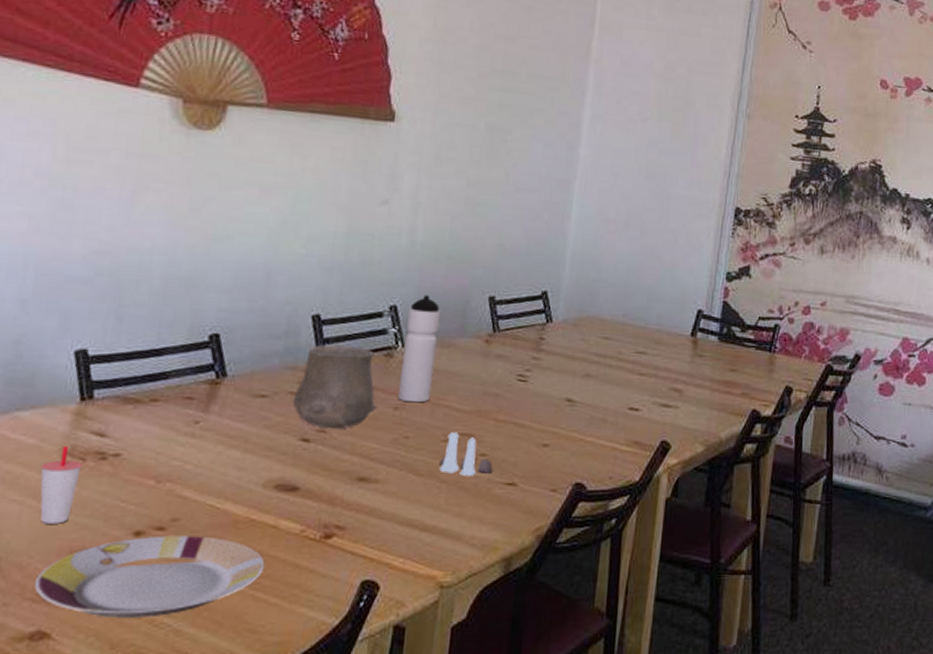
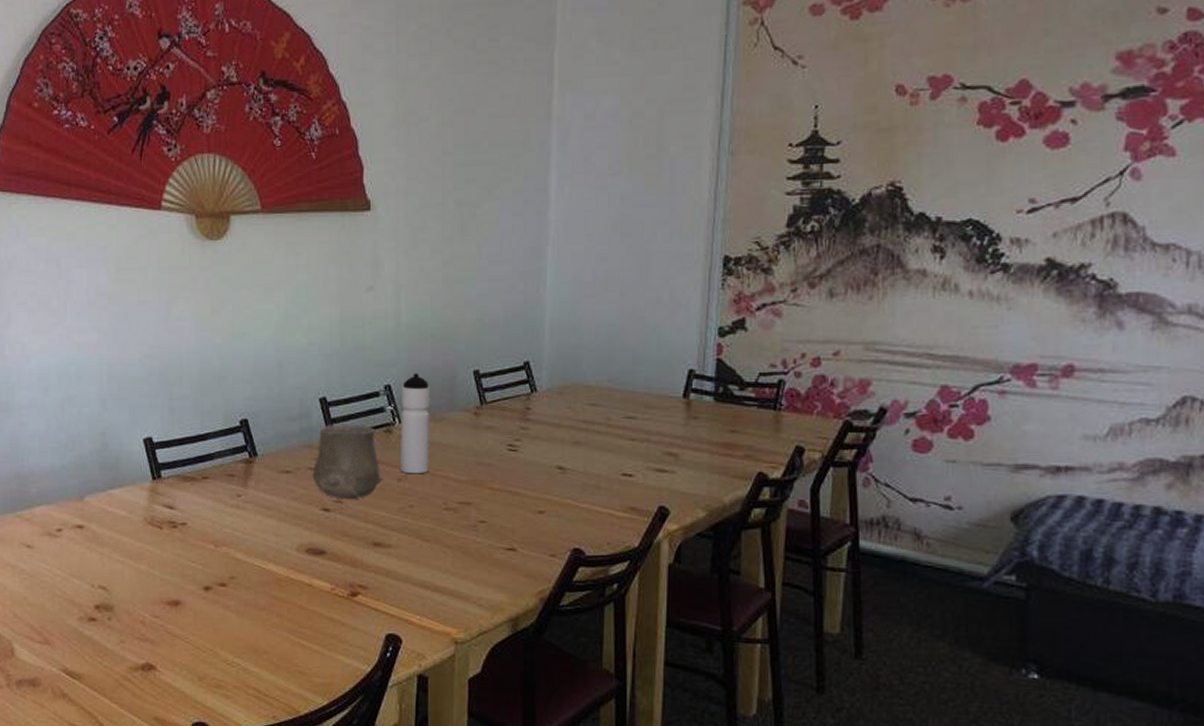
plate: present [35,535,265,618] -> none [140,590,306,657]
cup: present [40,446,82,524] -> none [132,517,160,579]
salt and pepper shaker set: present [438,432,493,476] -> none [442,501,493,542]

